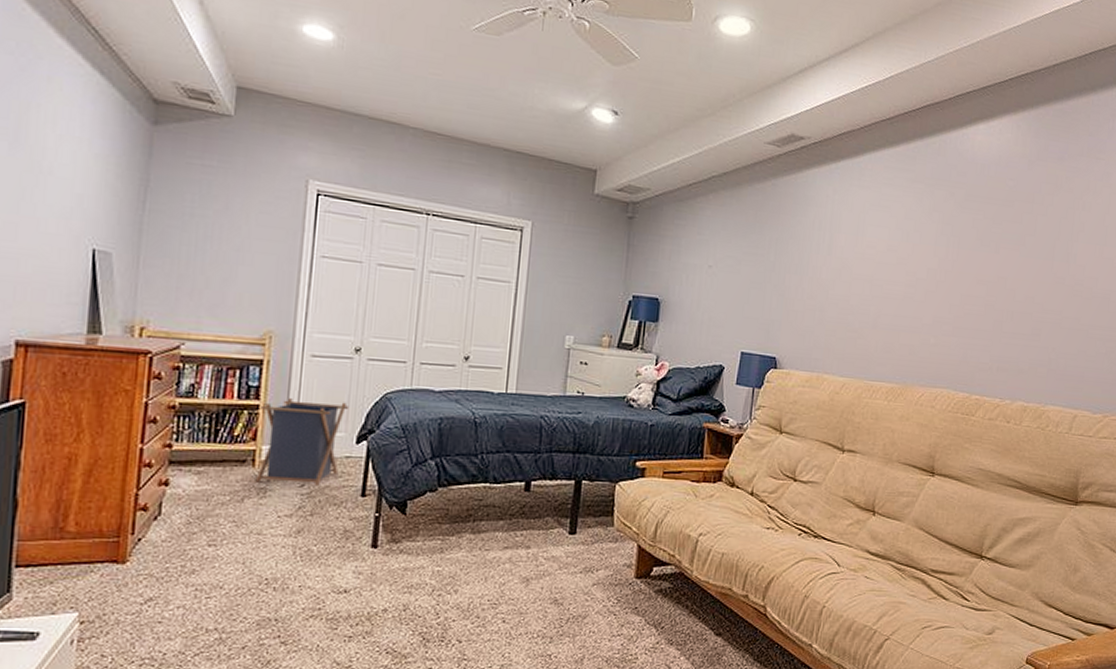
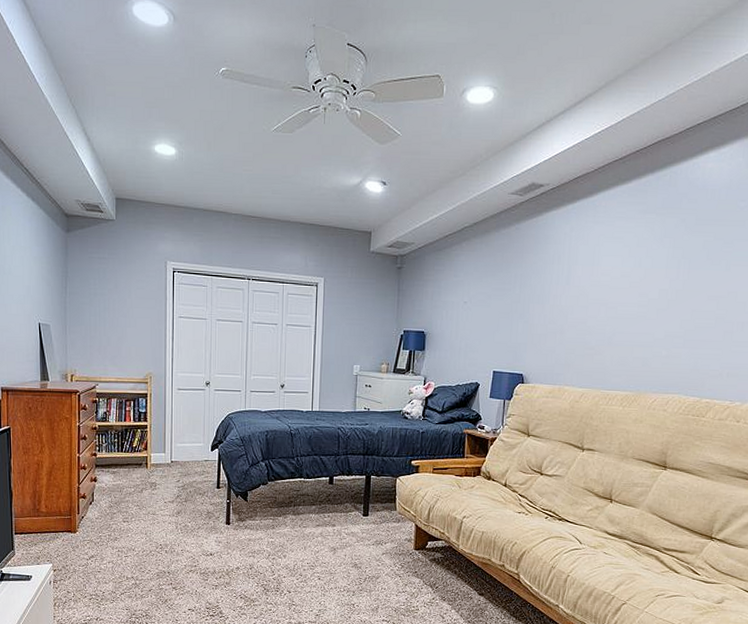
laundry basket: present [255,398,350,487] -> none [148,420,205,482]

